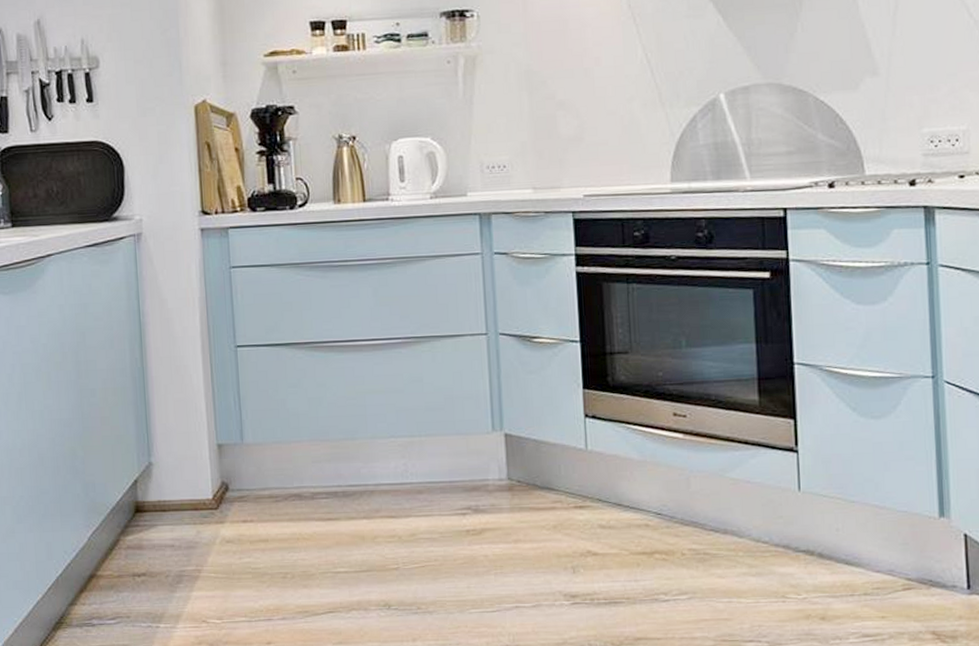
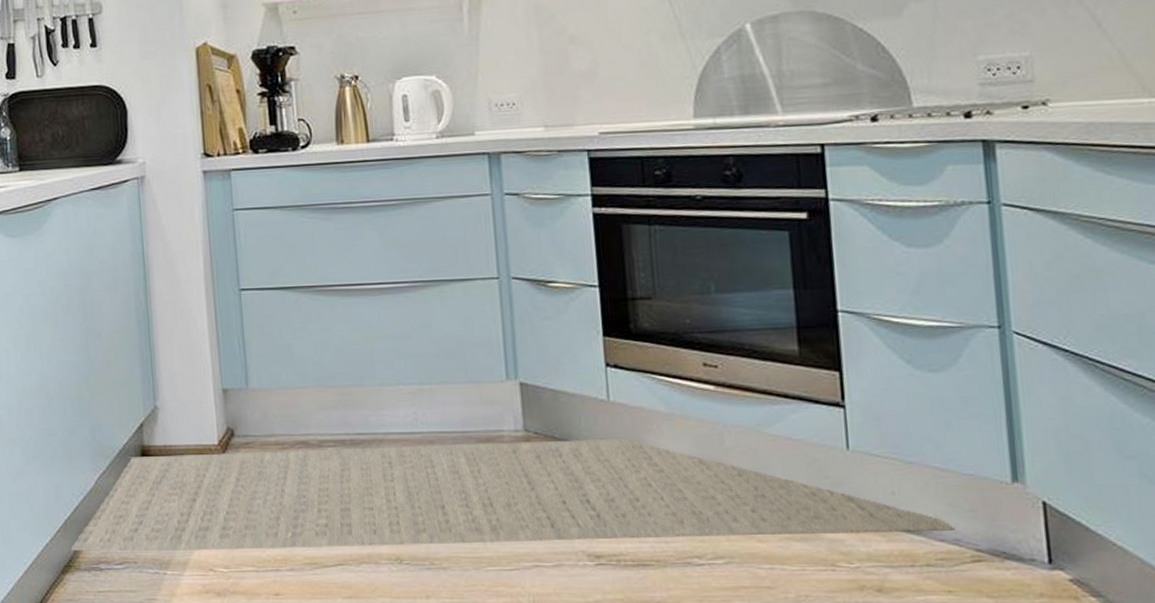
rug: none [62,484,889,607] -> present [71,437,955,552]

